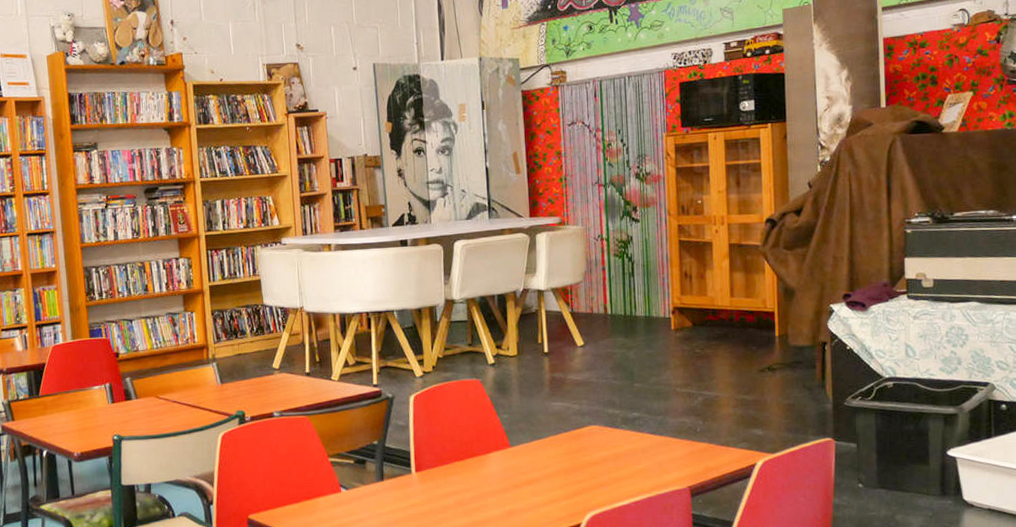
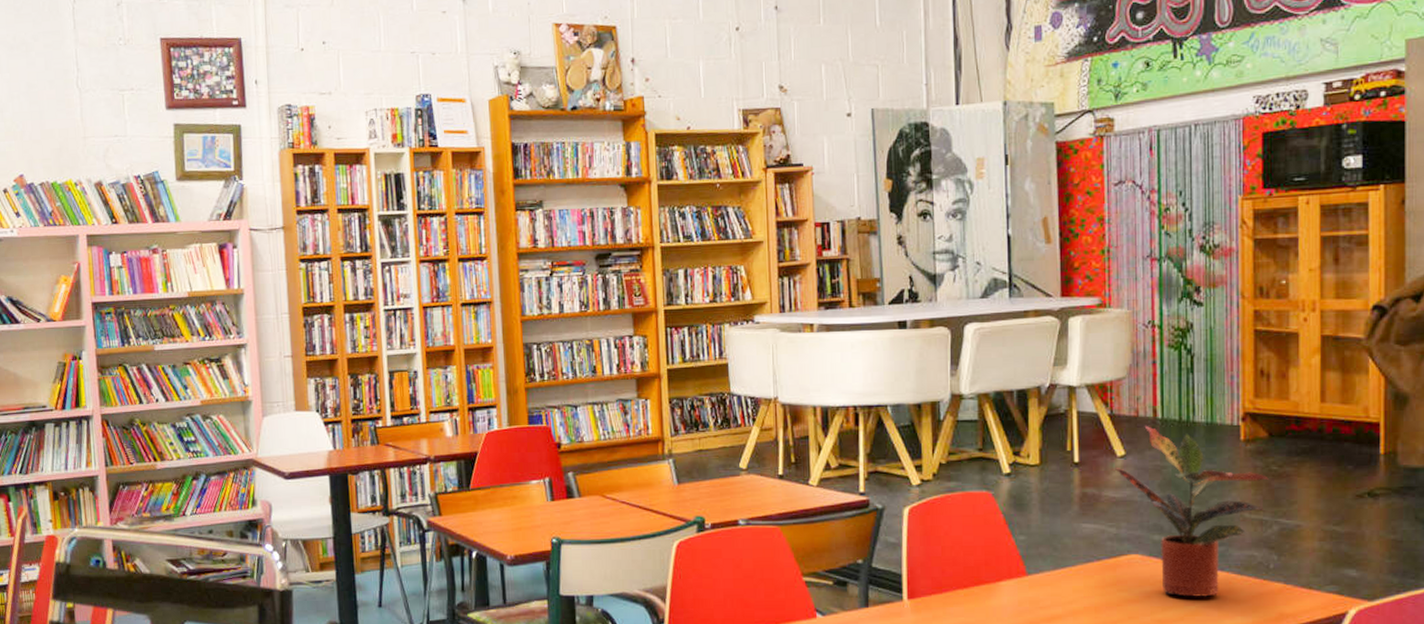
potted plant: none [576,320,694,458] -> present [1115,425,1269,597]

